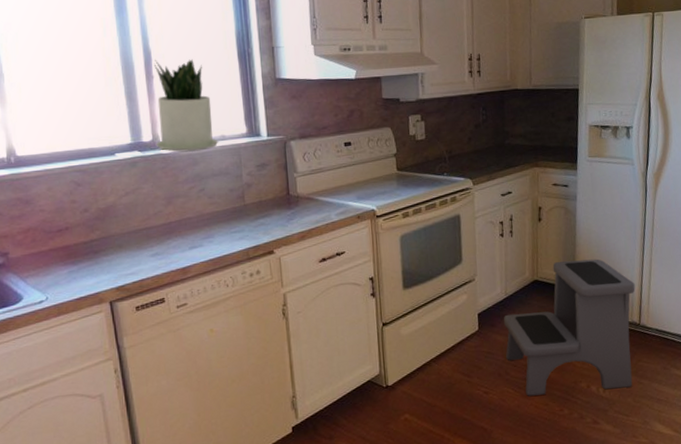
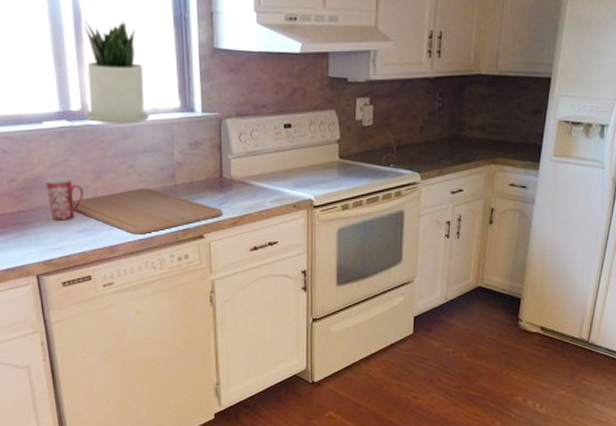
mug: none [117,204,157,247] -> present [44,177,84,221]
chopping board: none [144,209,291,255] -> present [72,188,222,235]
step stool: present [503,258,636,396] -> none [440,268,589,406]

